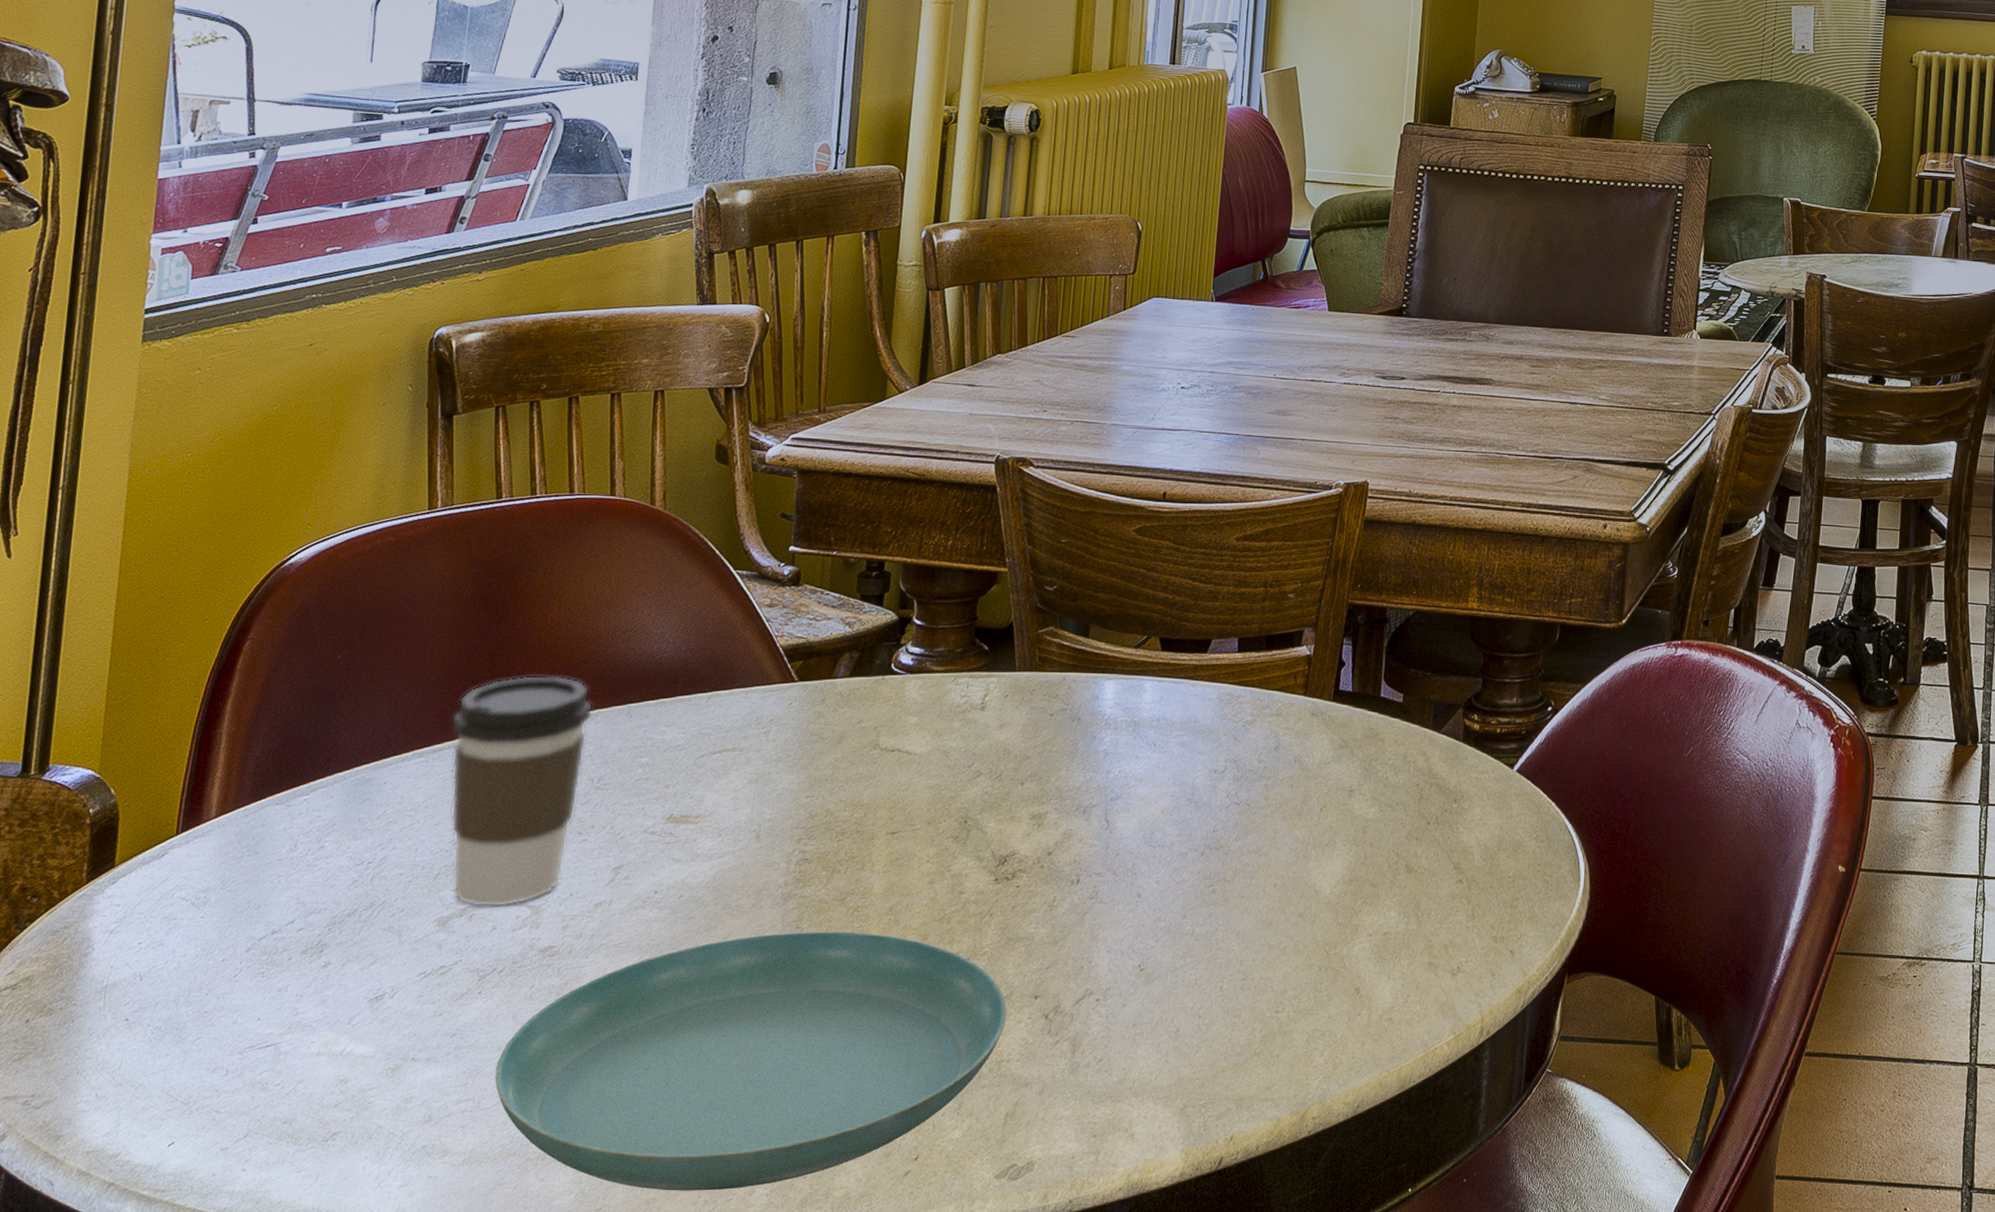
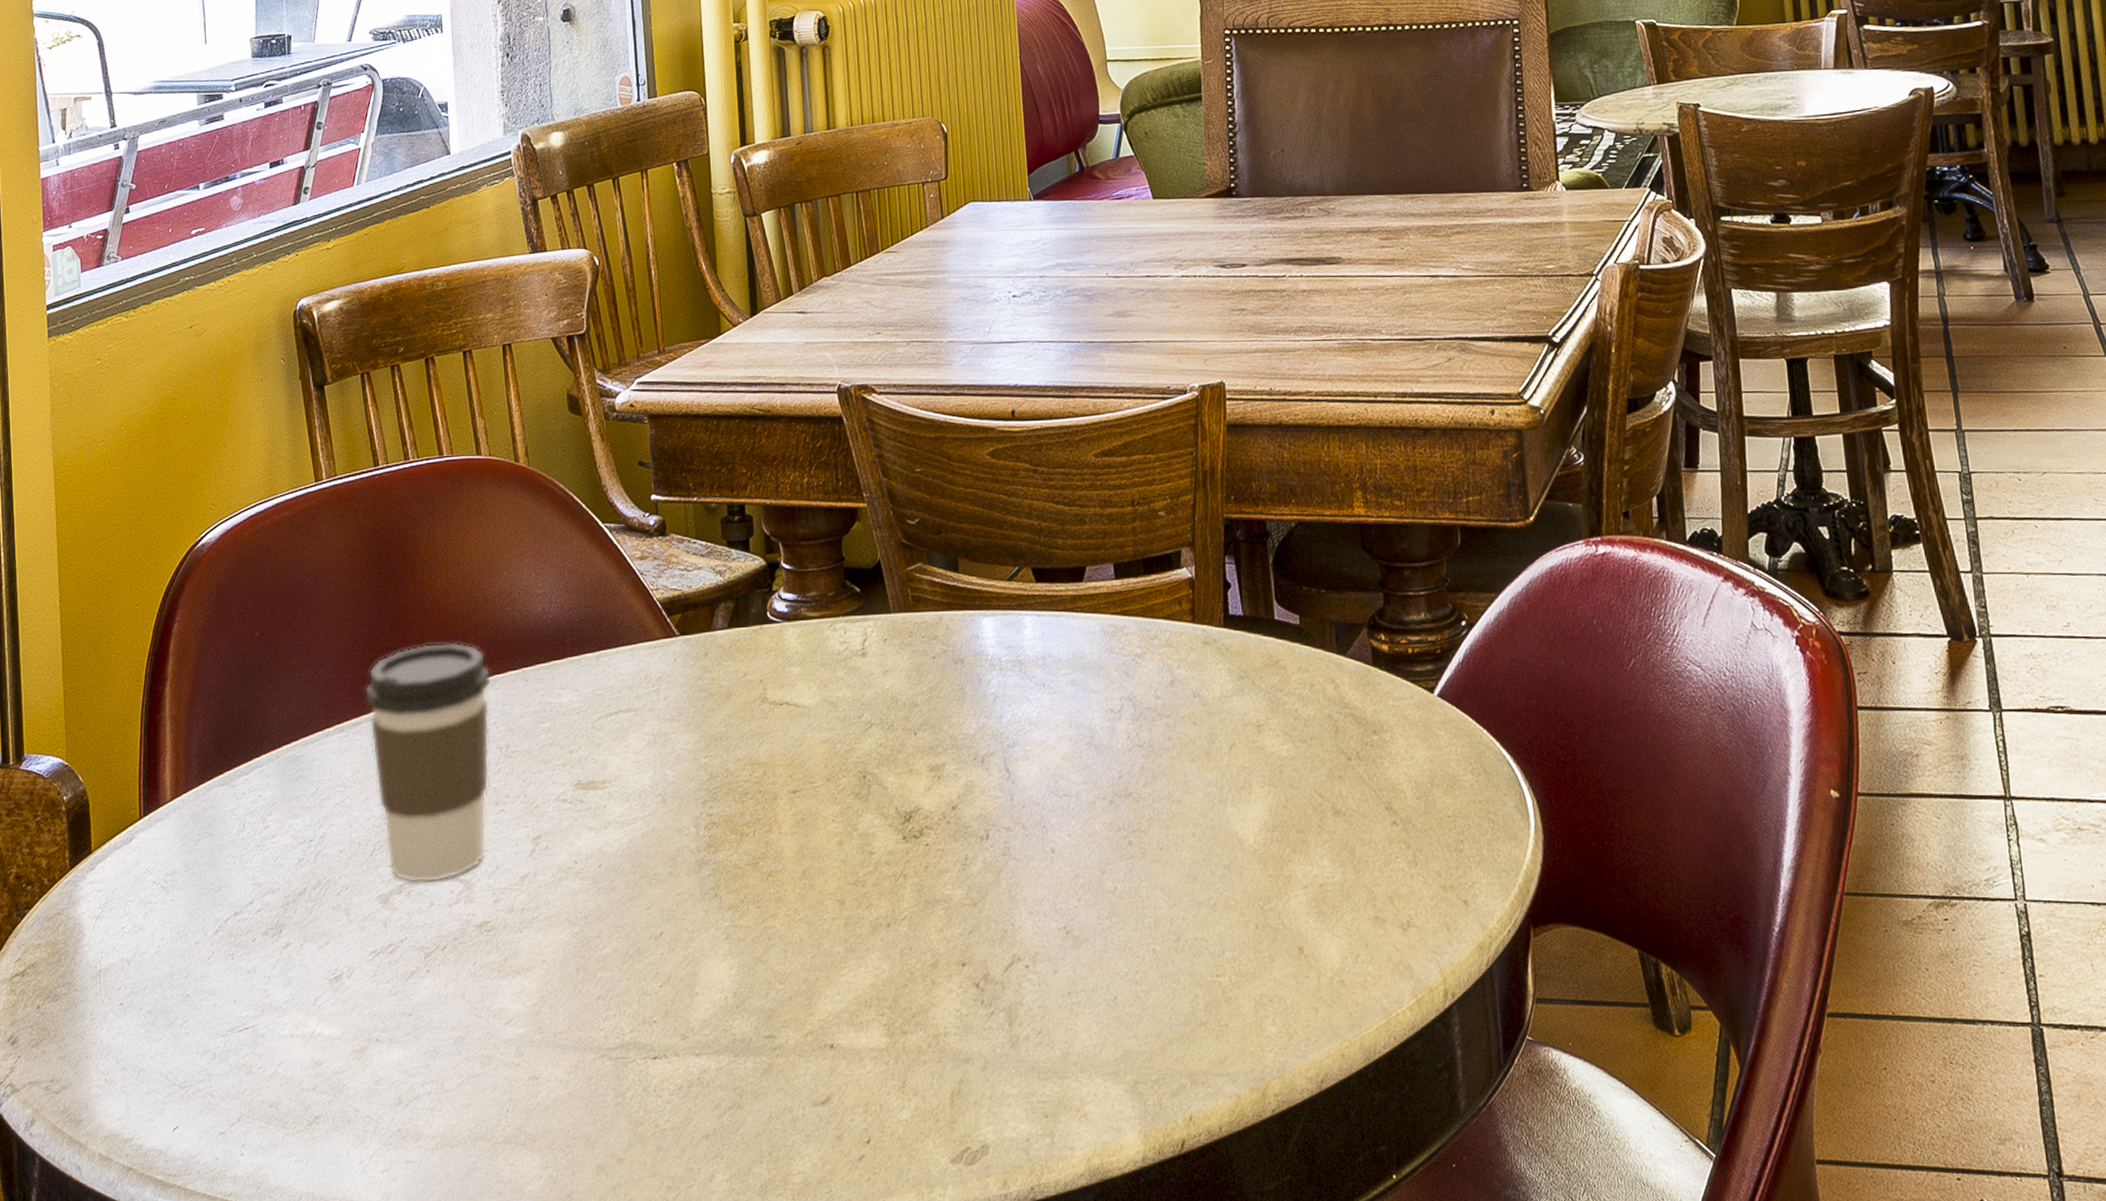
saucer: present [495,931,1007,1191] -> none [453,898,937,1176]

